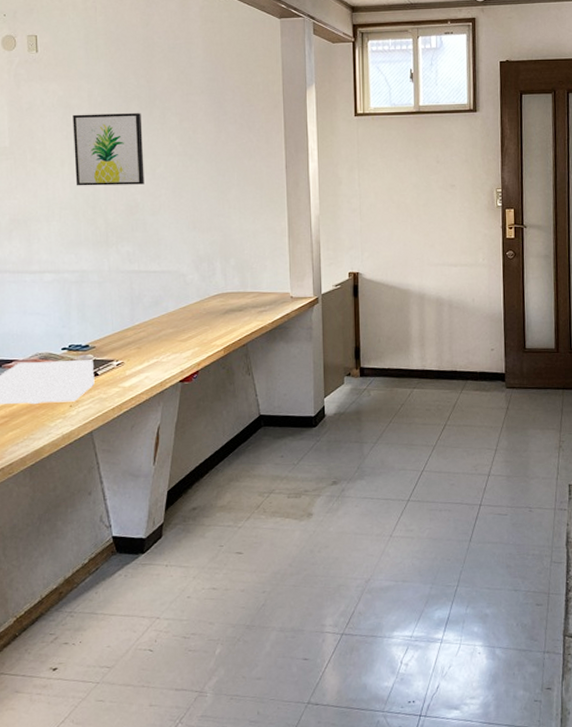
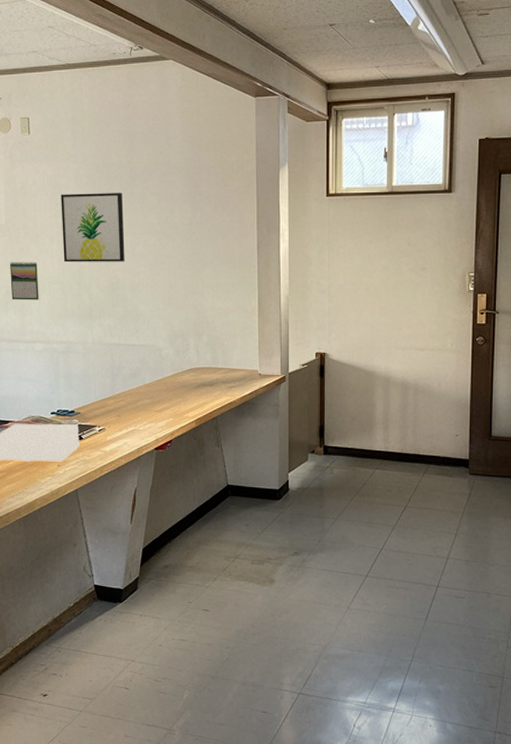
calendar: none [15,186,48,228] -> present [10,262,39,300]

